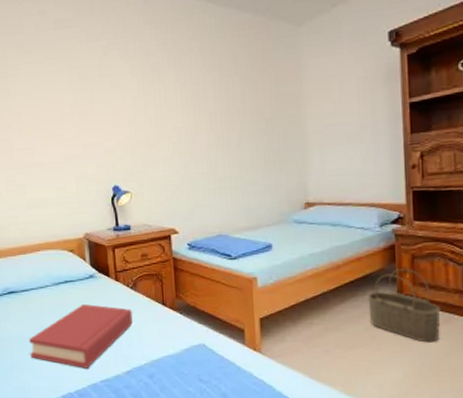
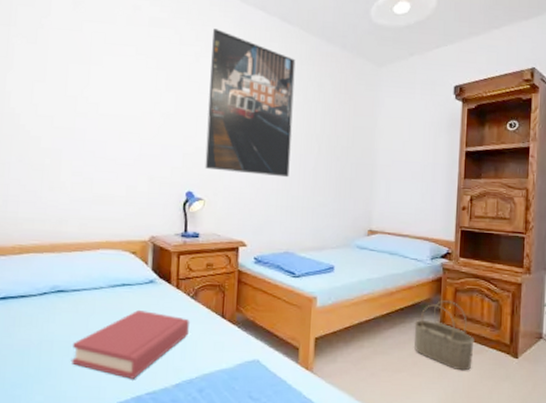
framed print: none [117,18,213,162] -> present [205,28,296,178]

